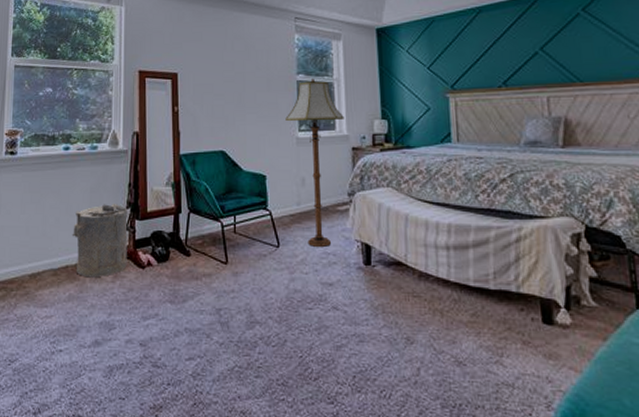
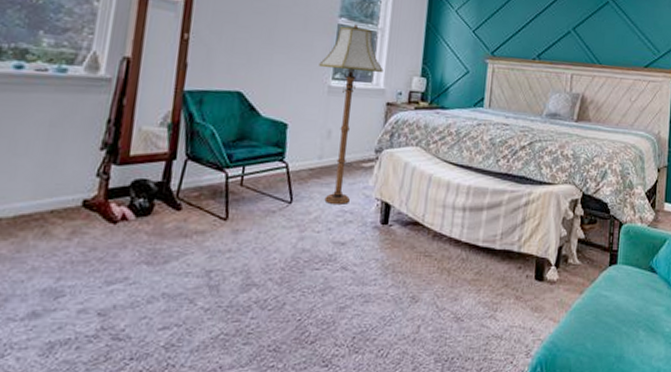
laundry hamper: present [71,203,128,278] -> none [12,141,102,234]

